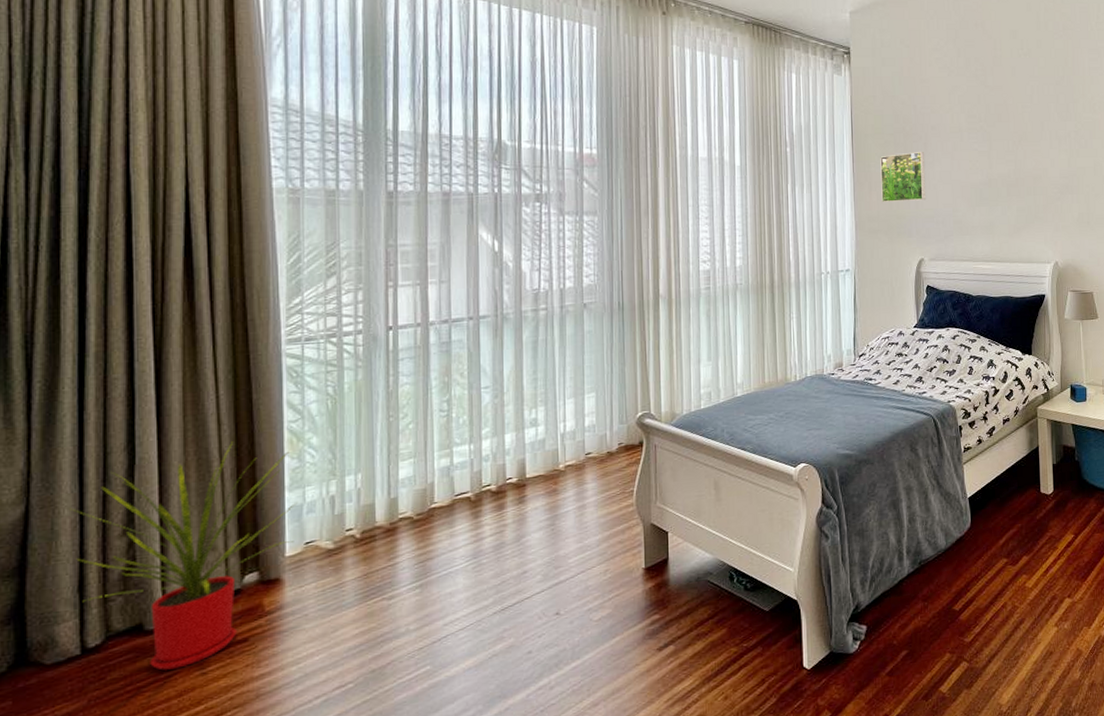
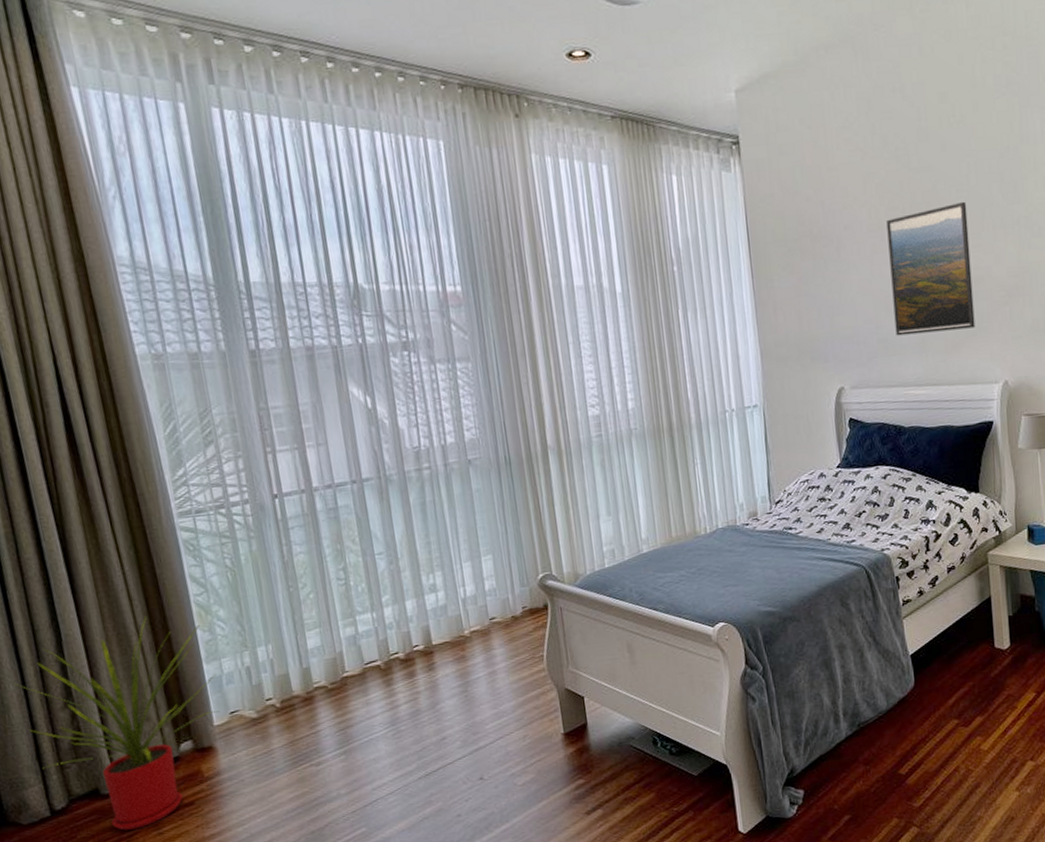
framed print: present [880,152,927,203] -> none [784,258,843,324]
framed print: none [966,115,1033,219] -> present [886,201,975,336]

